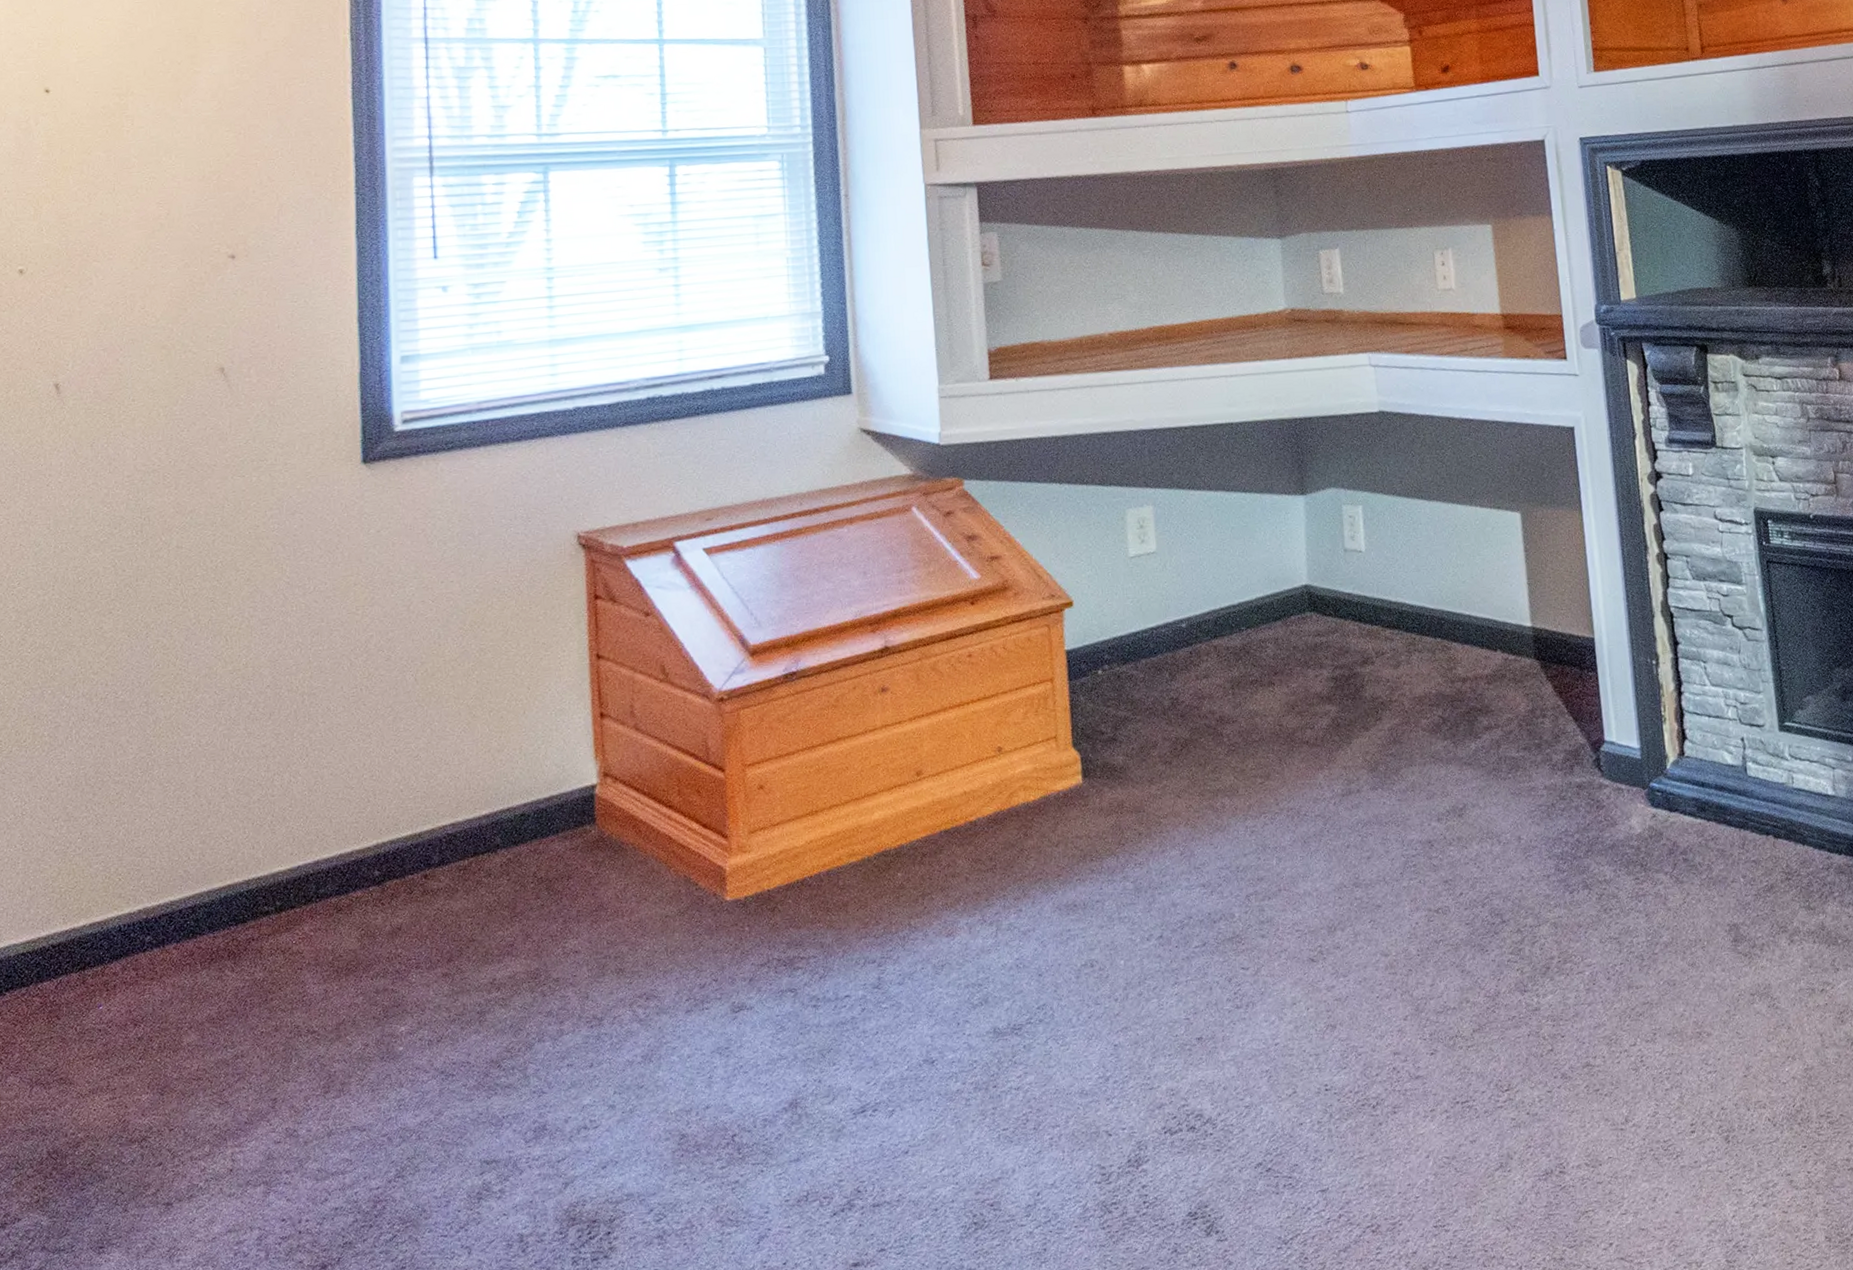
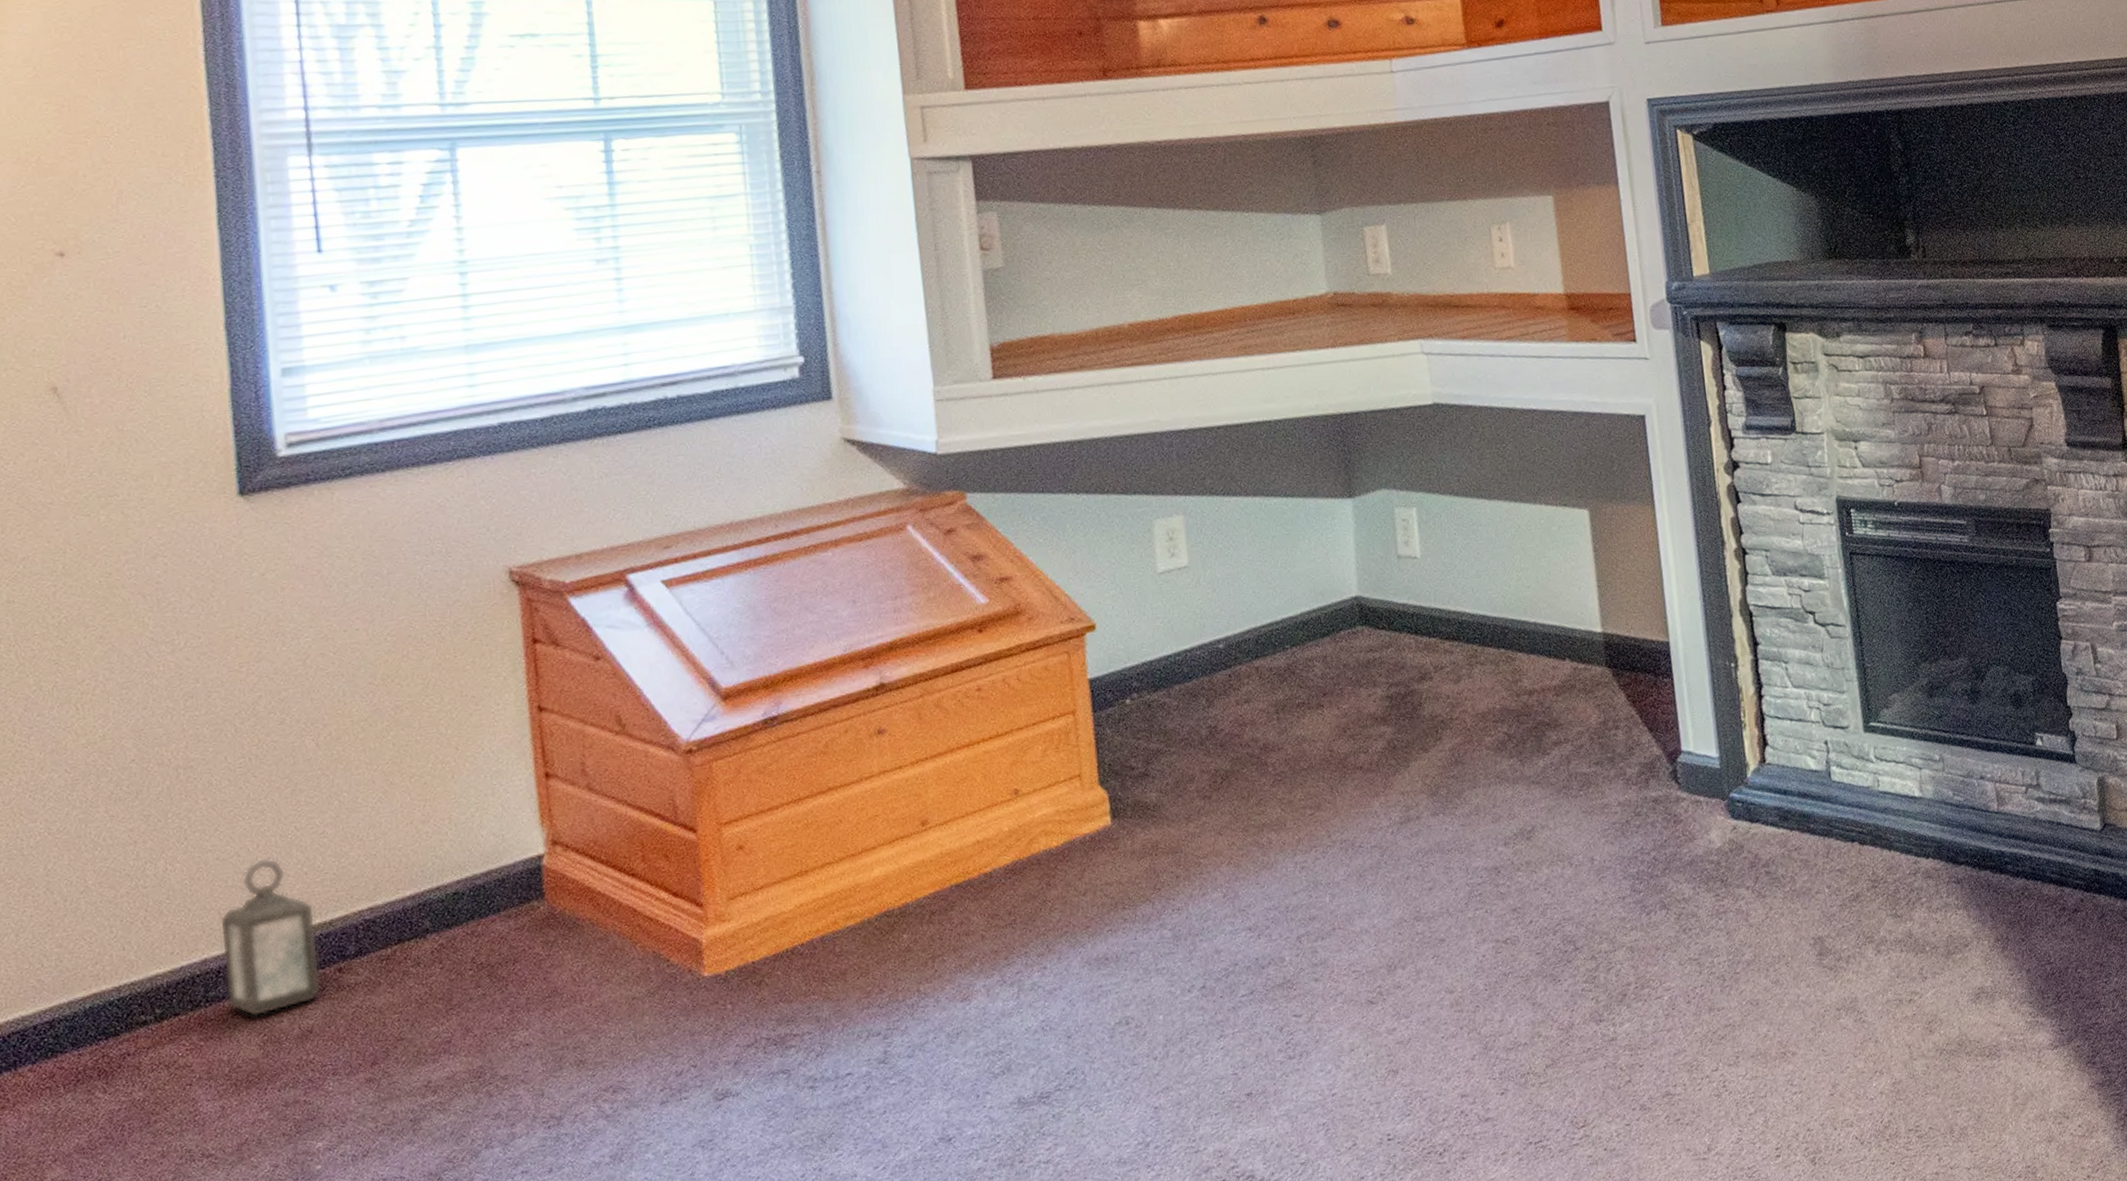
lantern: none [330,775,410,913] -> present [219,857,322,1017]

